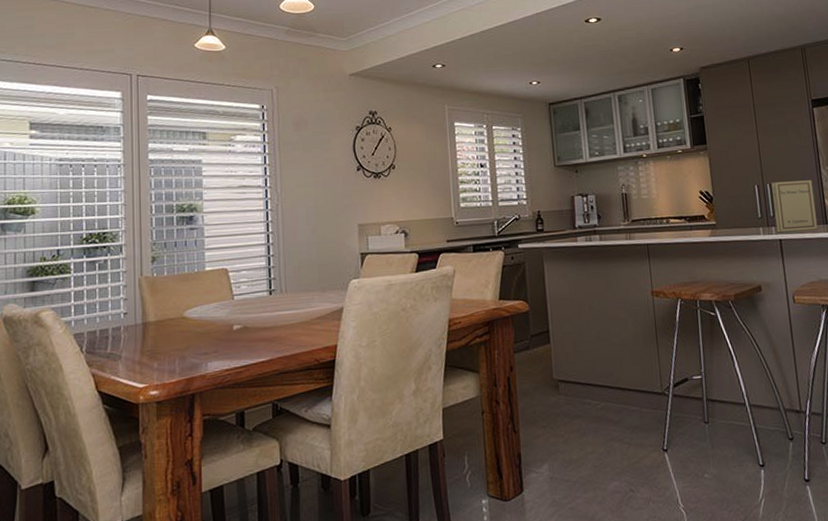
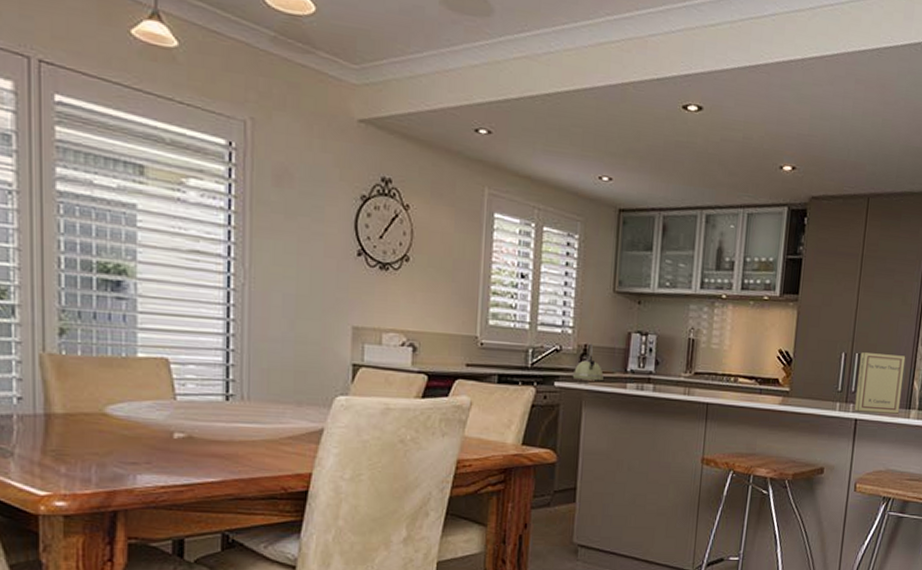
kettle: none [531,209,558,241] -> present [572,343,605,382]

